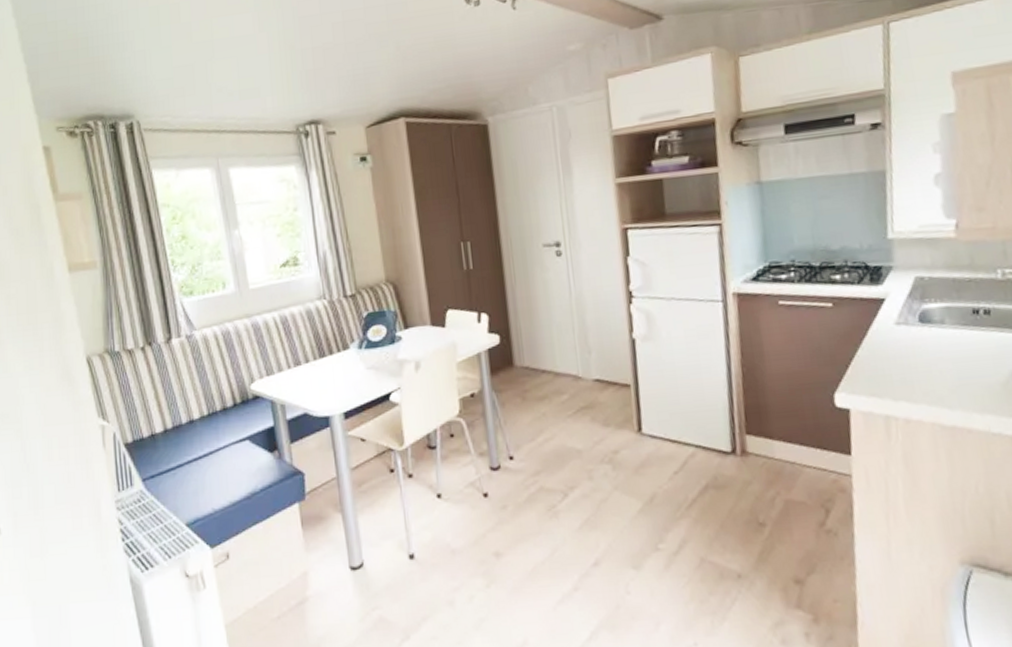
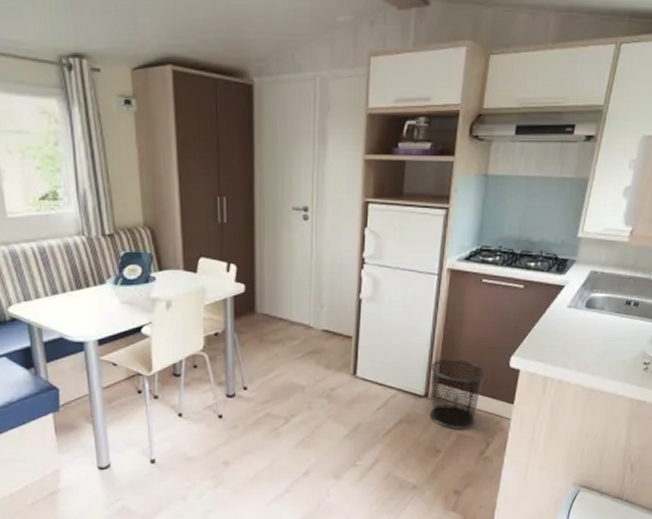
waste bin: none [733,401,806,494] -> present [429,358,486,430]

